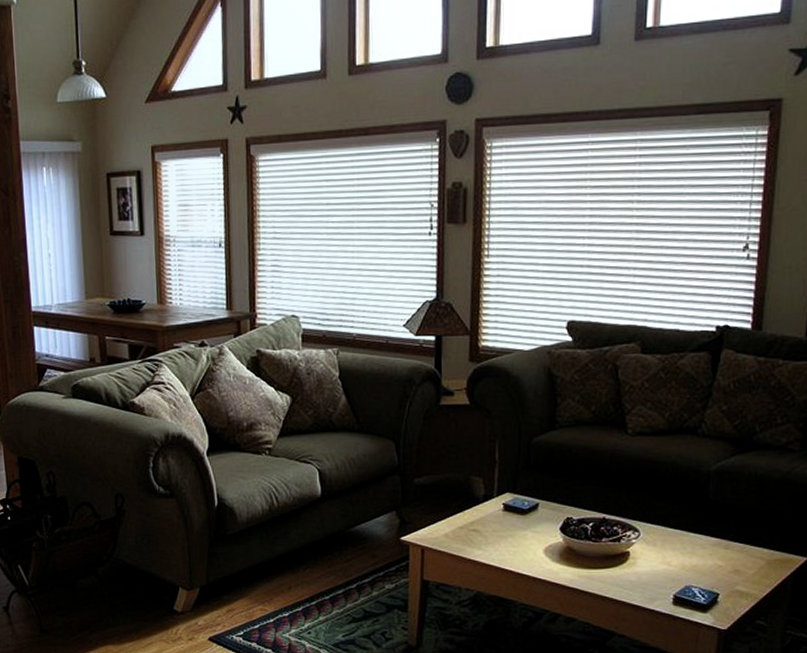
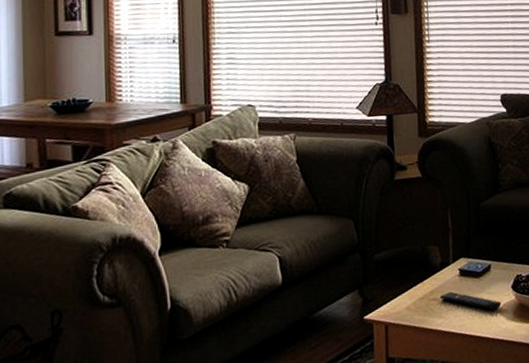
remote control: none [481,525,547,550] -> present [440,291,502,310]

